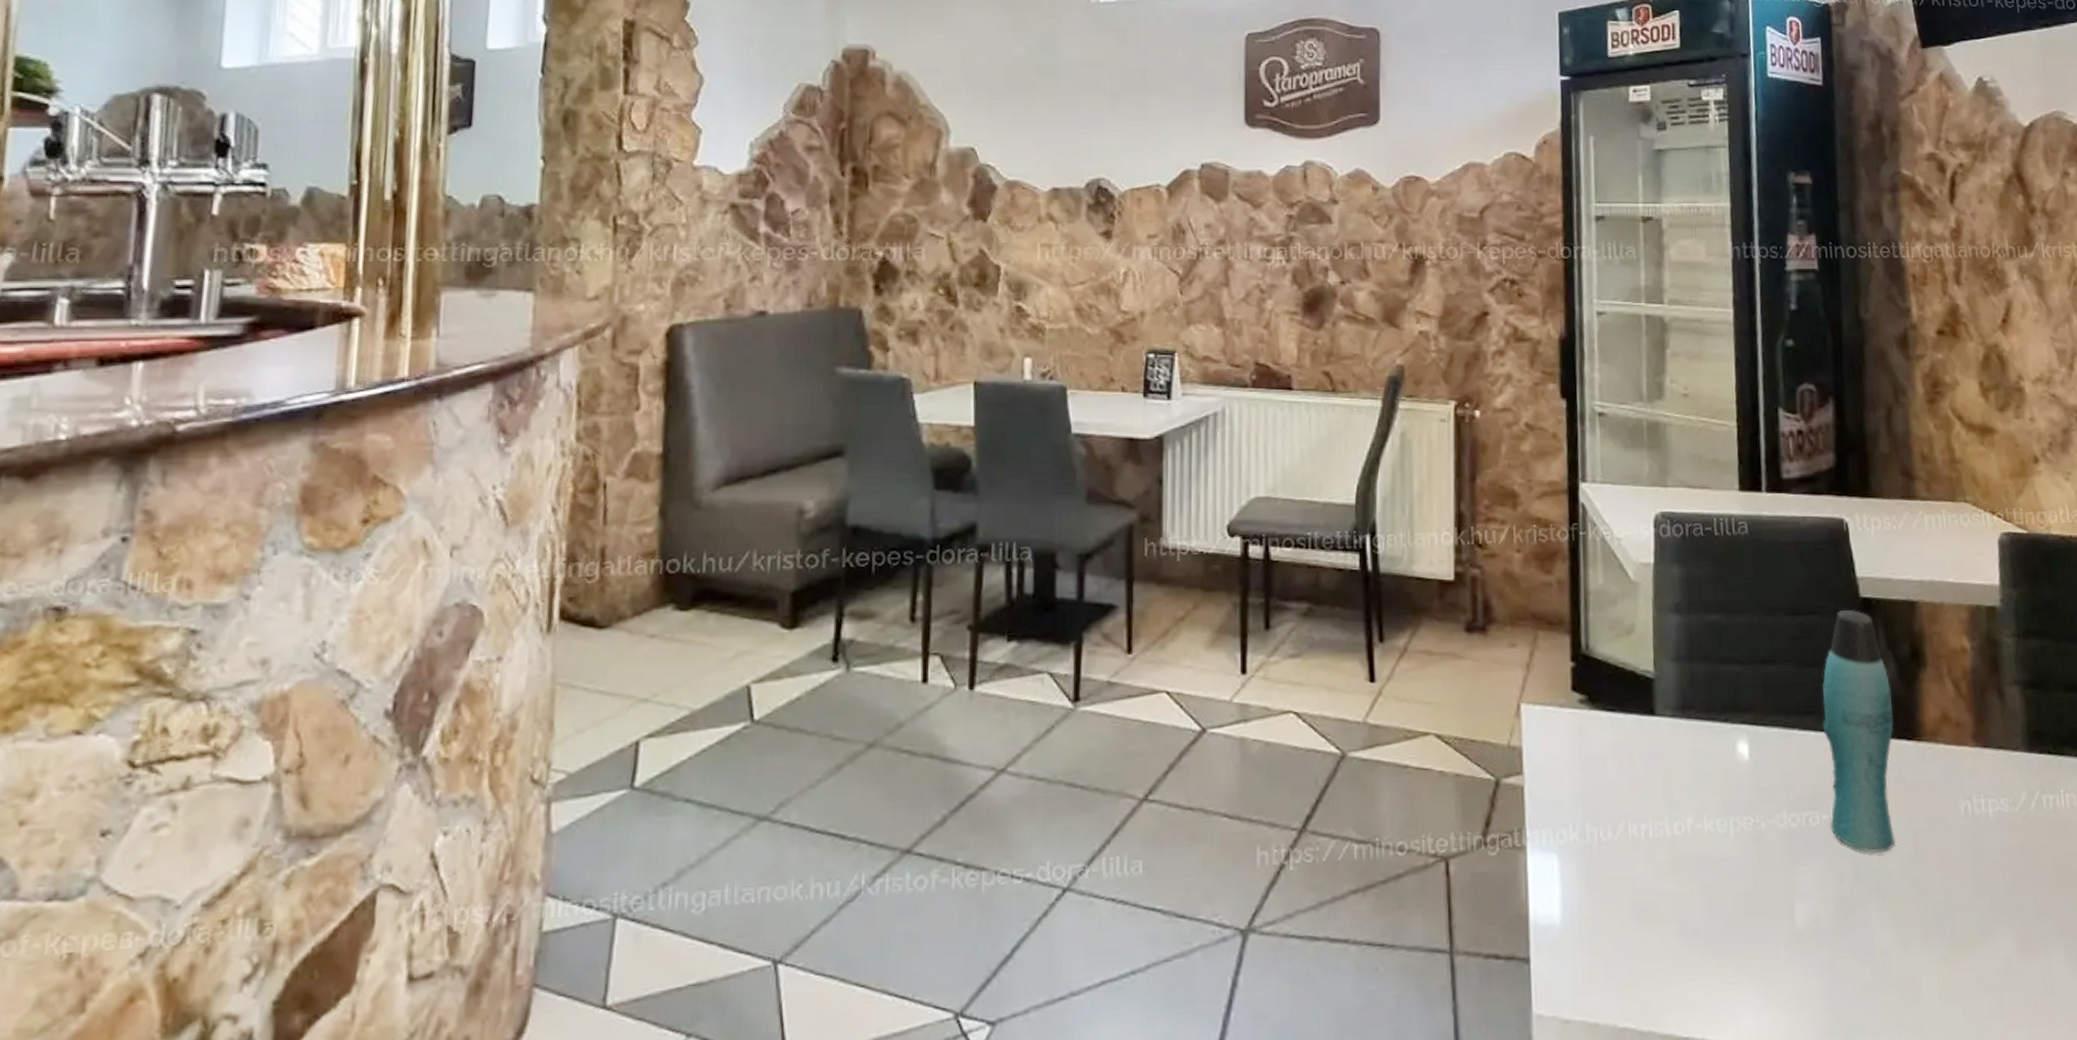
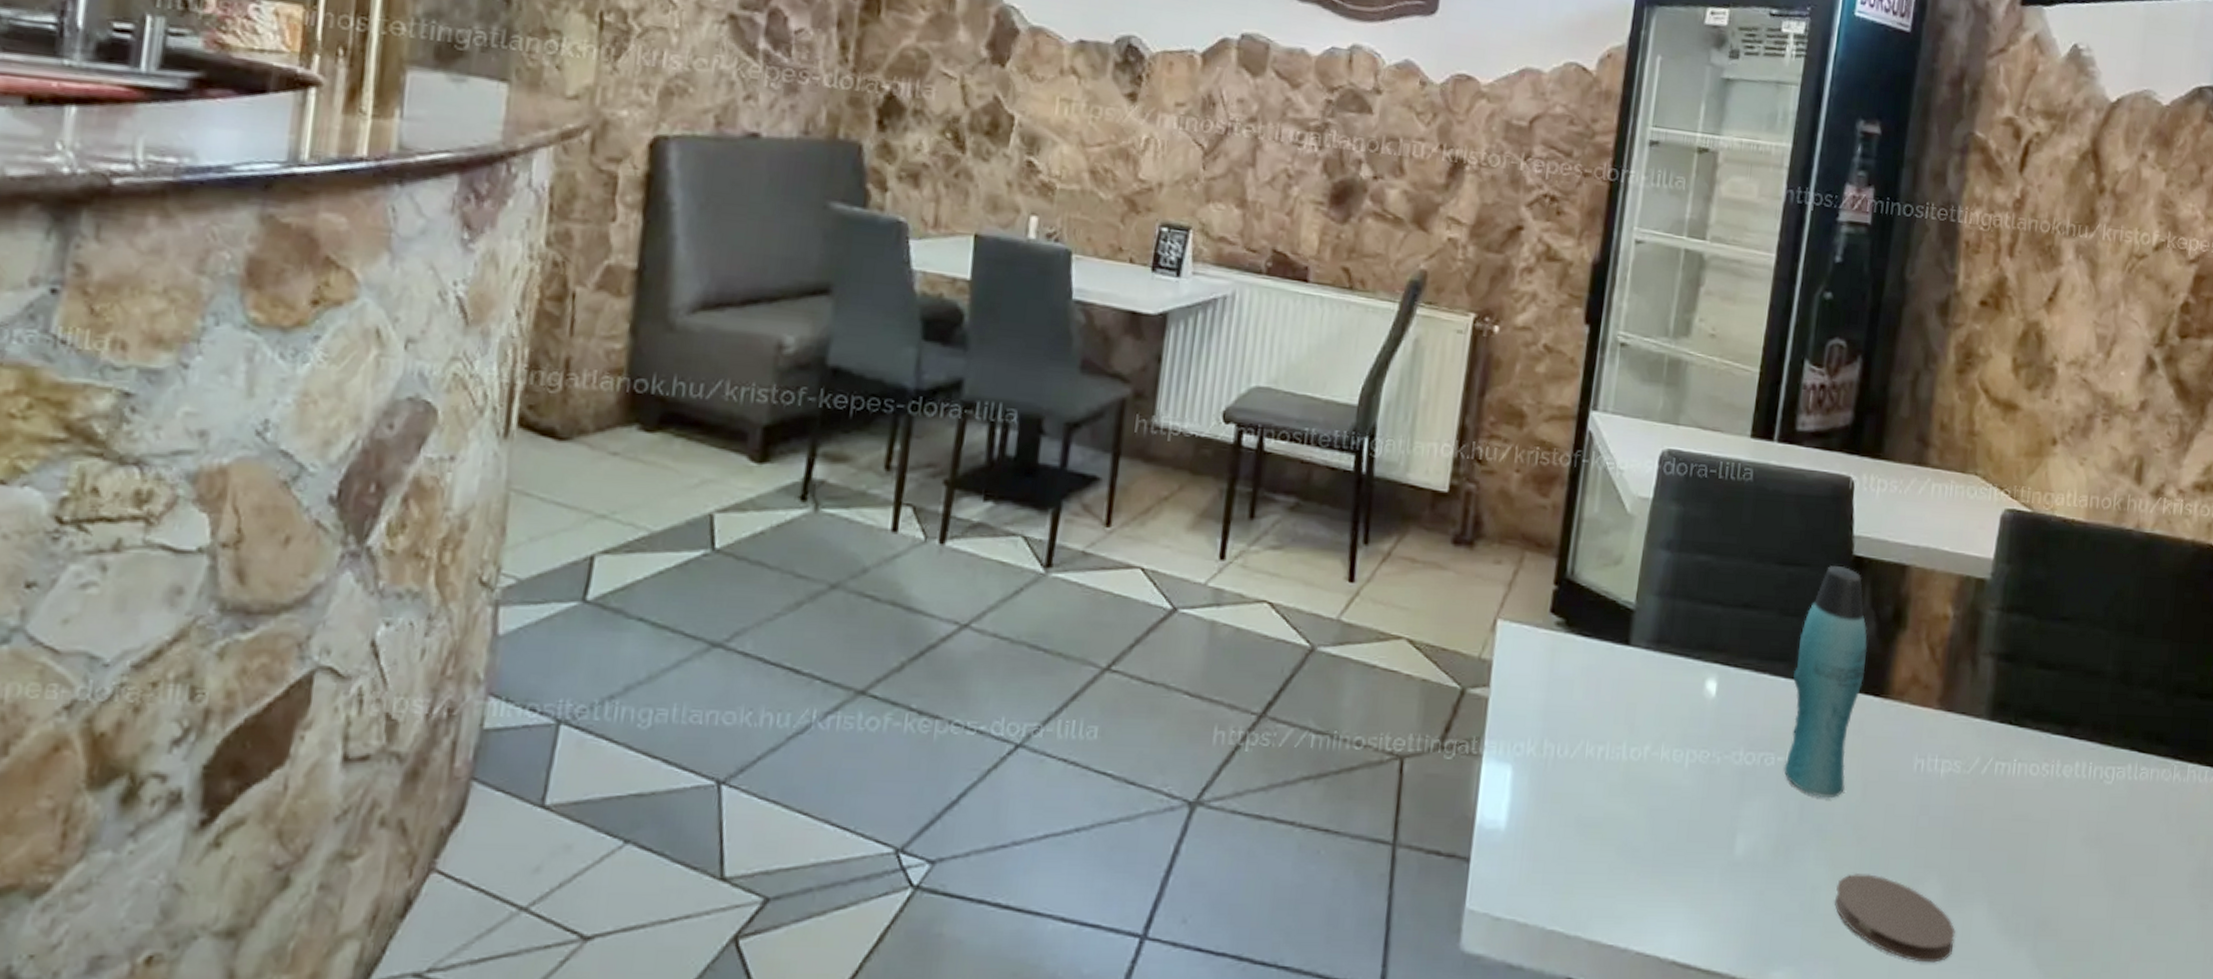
coaster: none [1906,930,2038,1021] -> present [1834,874,1955,963]

